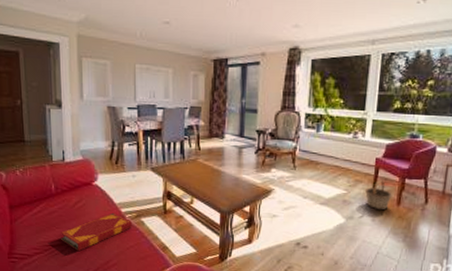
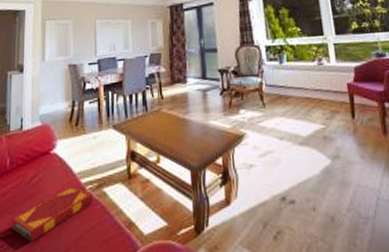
basket: present [364,180,393,211] -> none [344,108,376,144]

